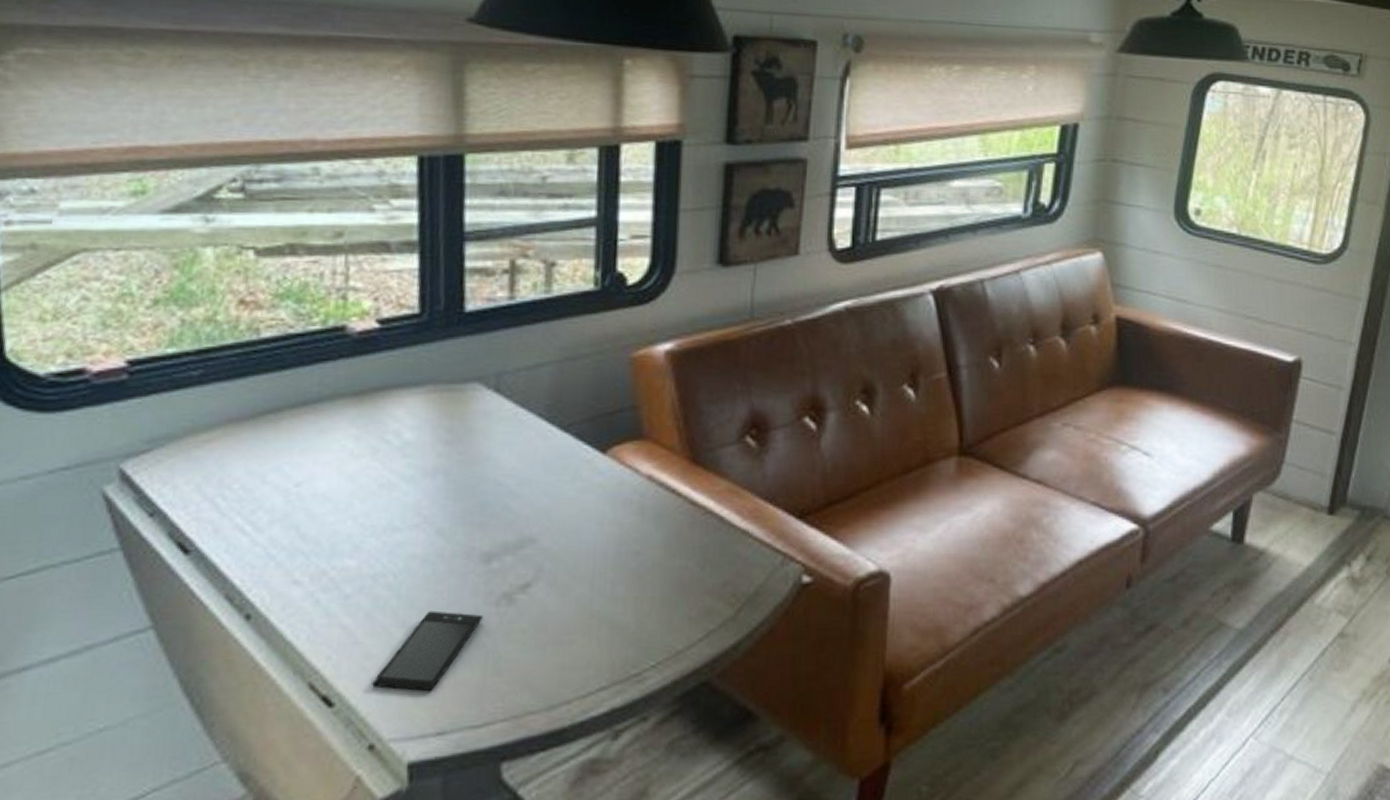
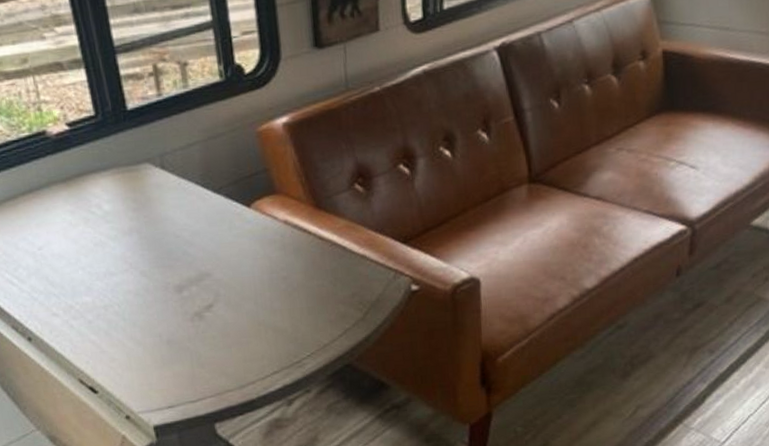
smartphone: present [372,610,483,692] -> none [119,327,184,381]

